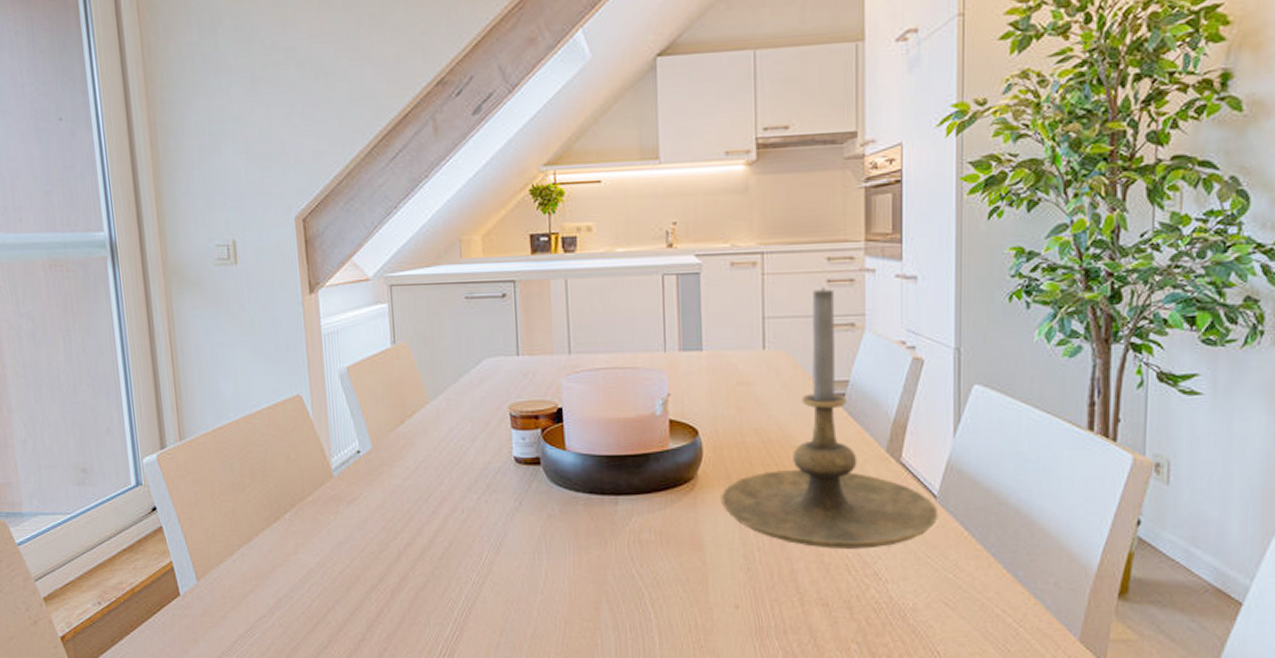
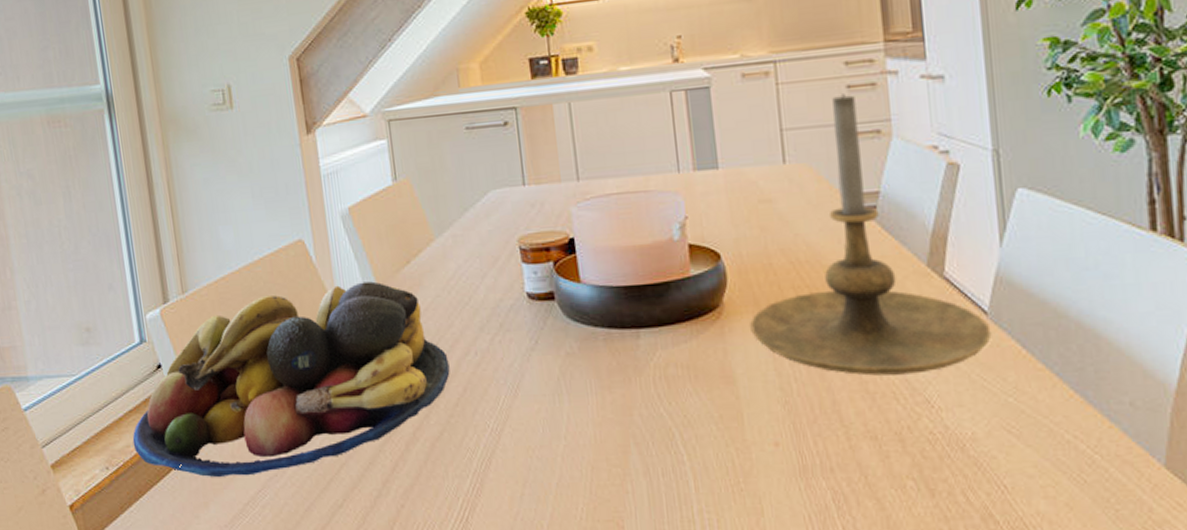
fruit bowl: none [125,438,437,616] -> present [132,281,450,477]

